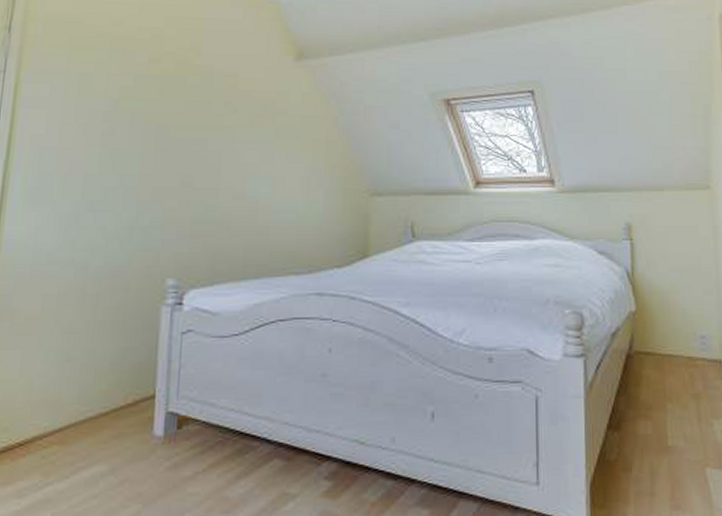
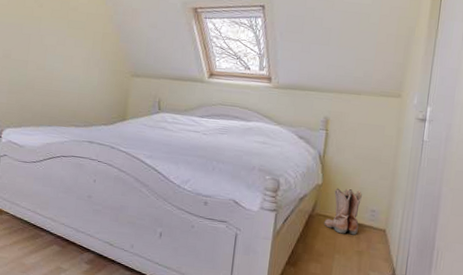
boots: none [646,312,689,374] -> present [324,188,362,235]

